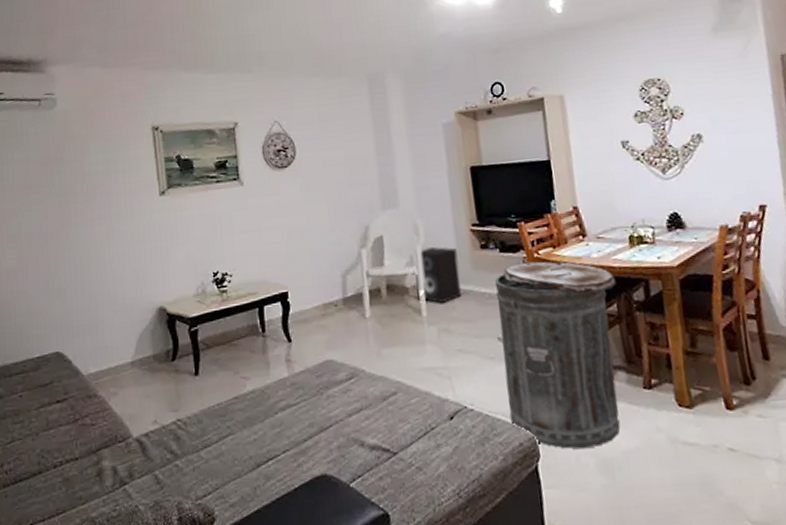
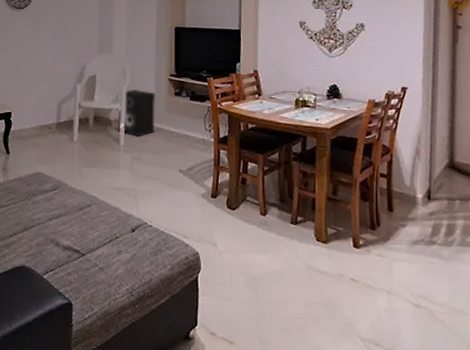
trash can: present [494,261,620,449] -> none [180,111,280,267]

